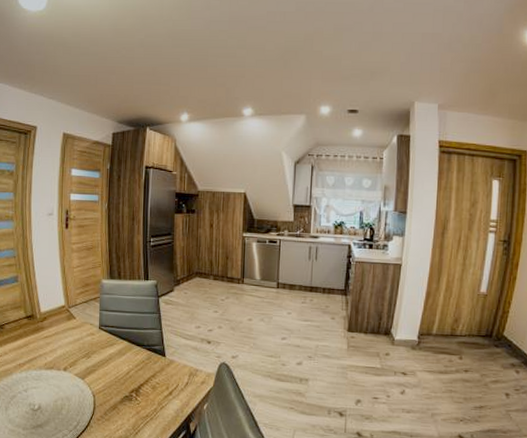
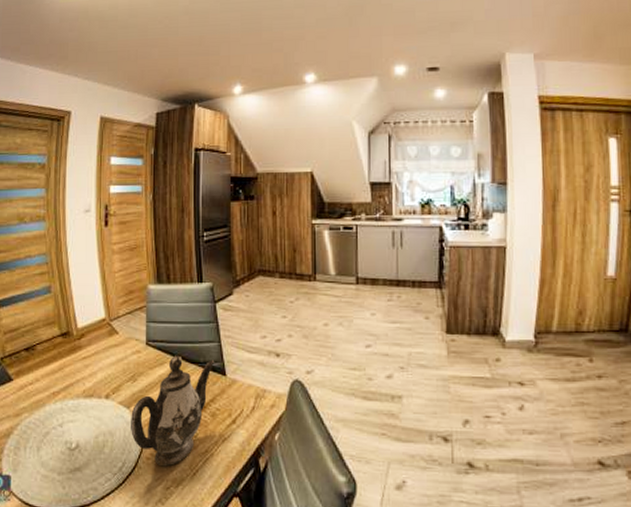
teapot: none [85,338,157,427] -> present [131,355,215,467]

